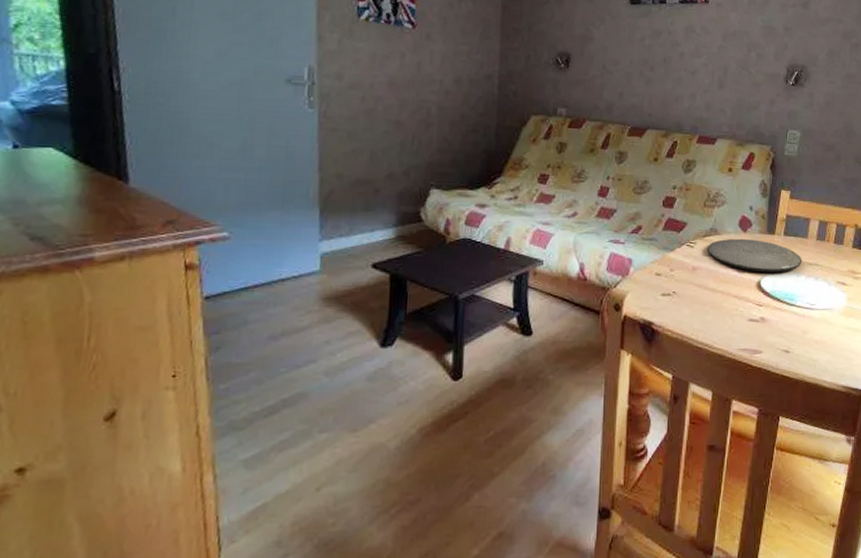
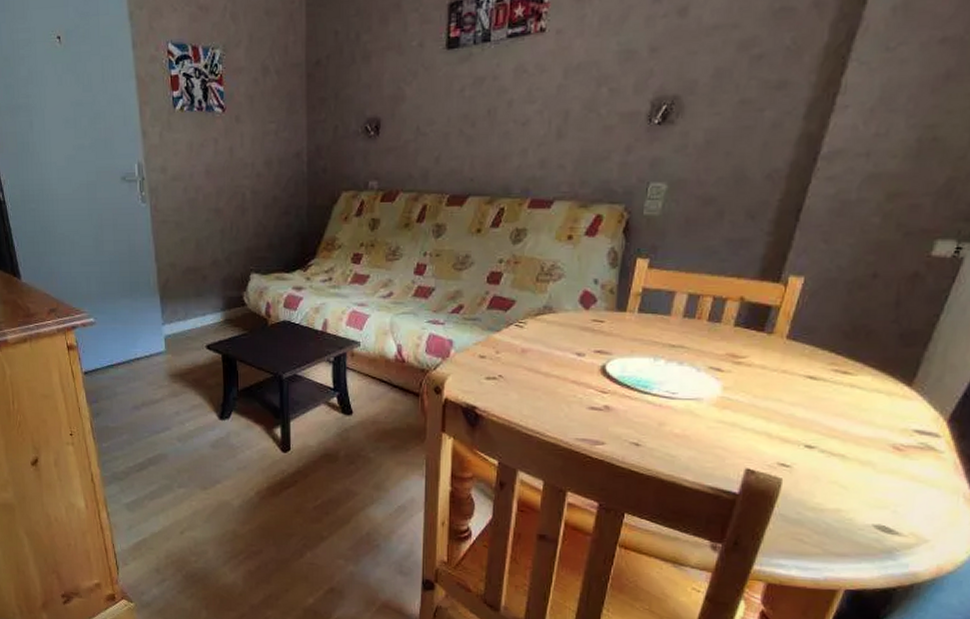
plate: present [706,238,803,273] -> none [539,316,662,356]

